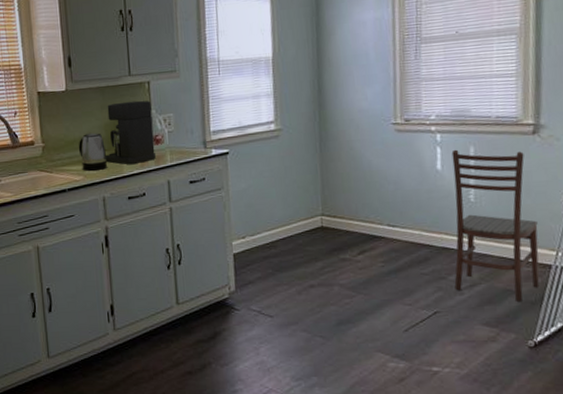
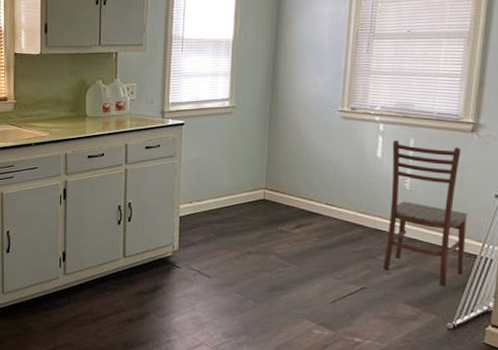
kettle: present [78,132,108,171] -> none [47,94,72,129]
coffee maker: present [105,100,156,165] -> none [70,69,117,127]

